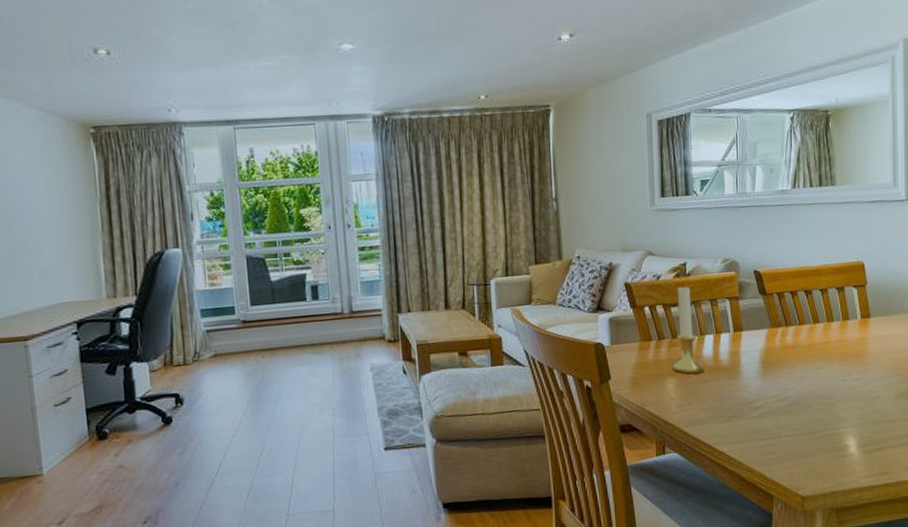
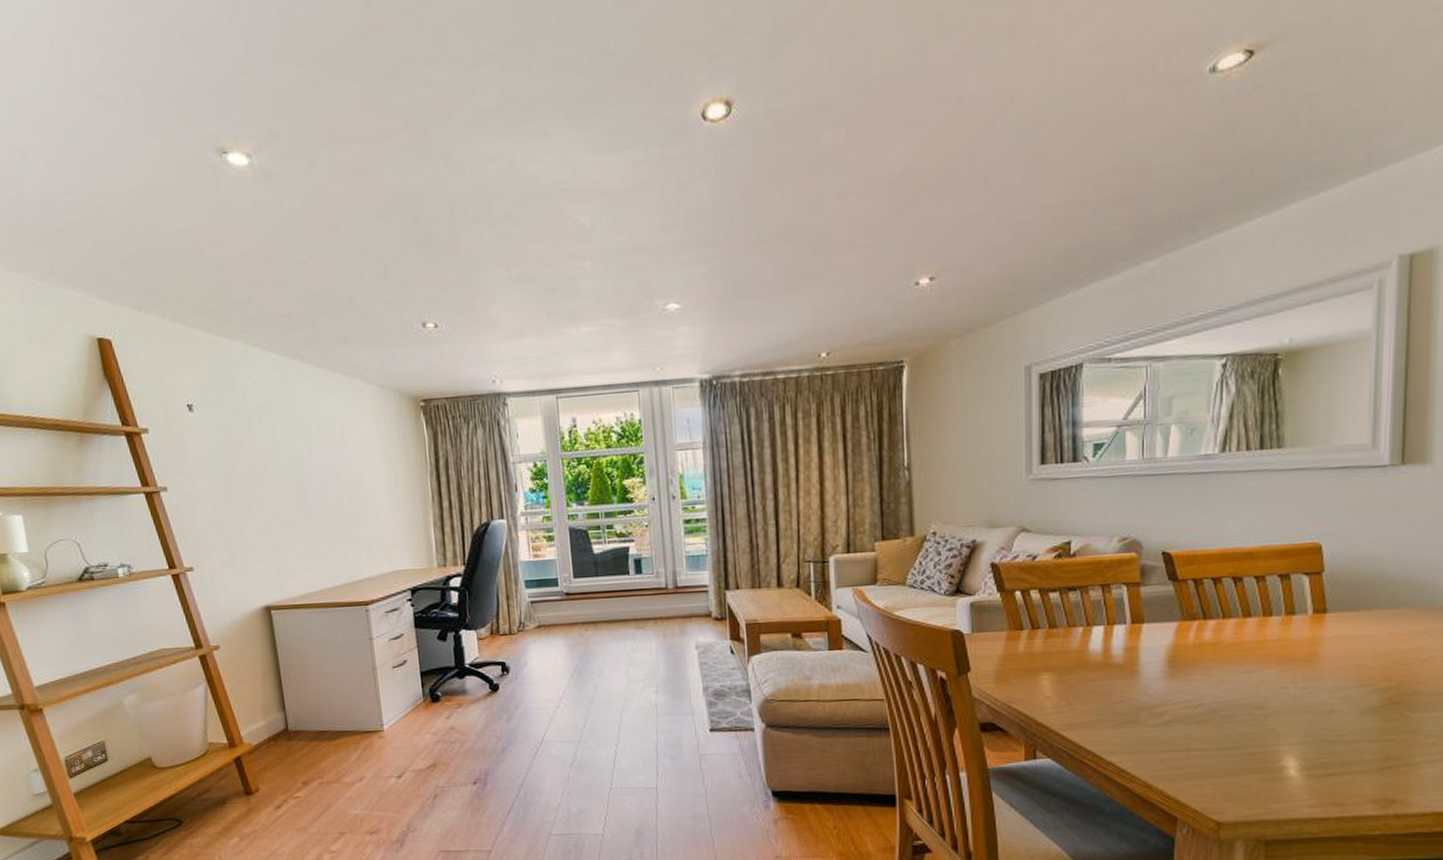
candle holder: present [671,284,706,375] -> none [1047,566,1092,671]

